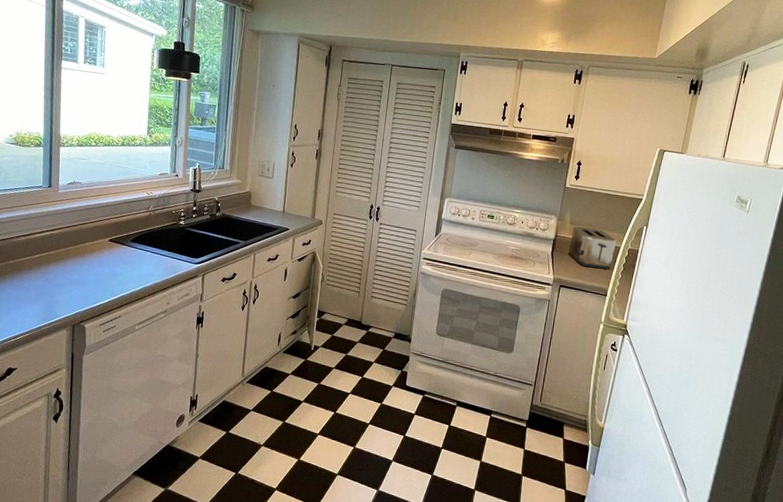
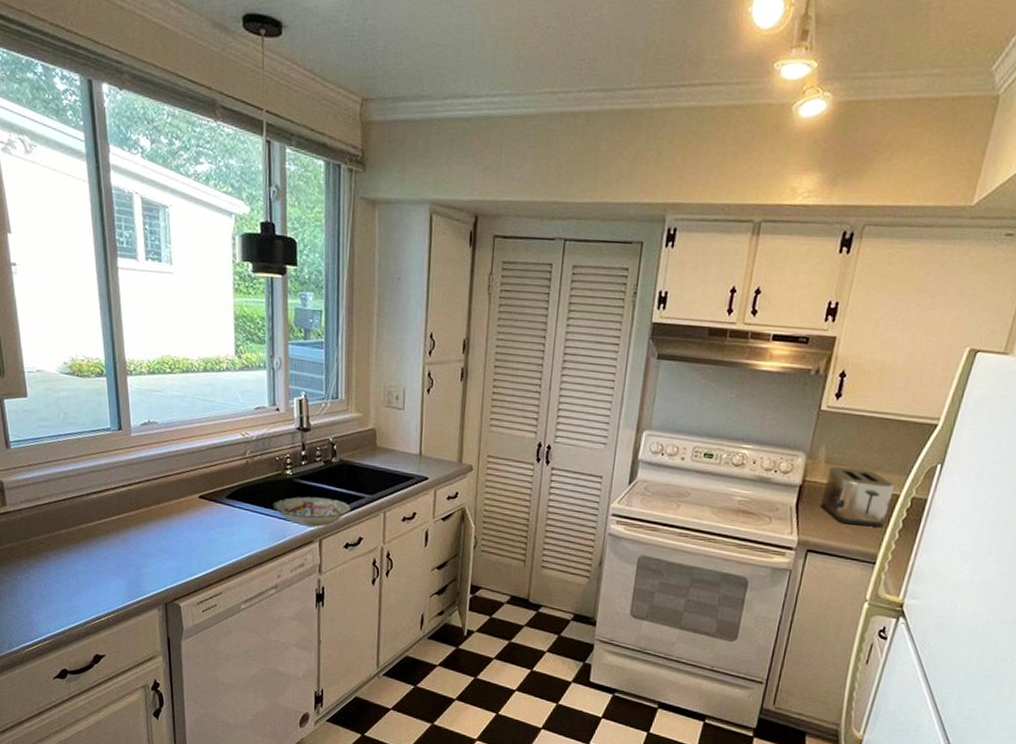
bowl: none [167,241,229,266] -> present [272,496,352,528]

